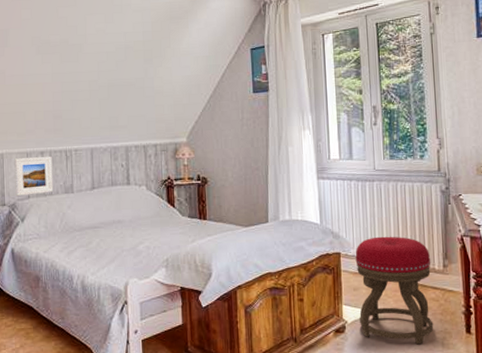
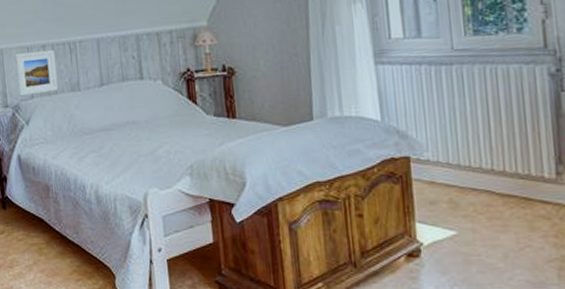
stool: present [355,236,434,345] -> none [430,135,545,275]

